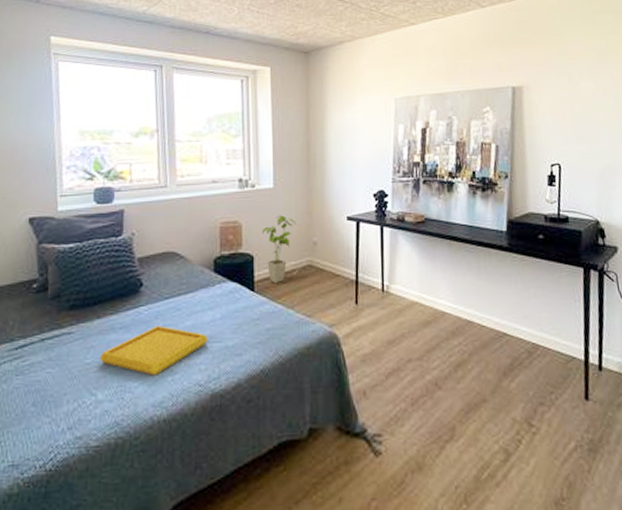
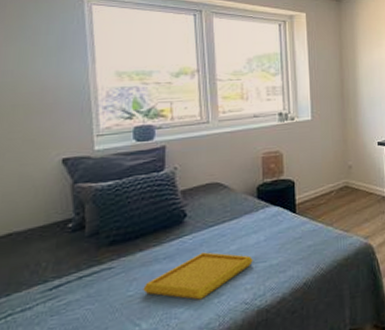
house plant: present [262,215,297,283] -> none [302,144,333,204]

